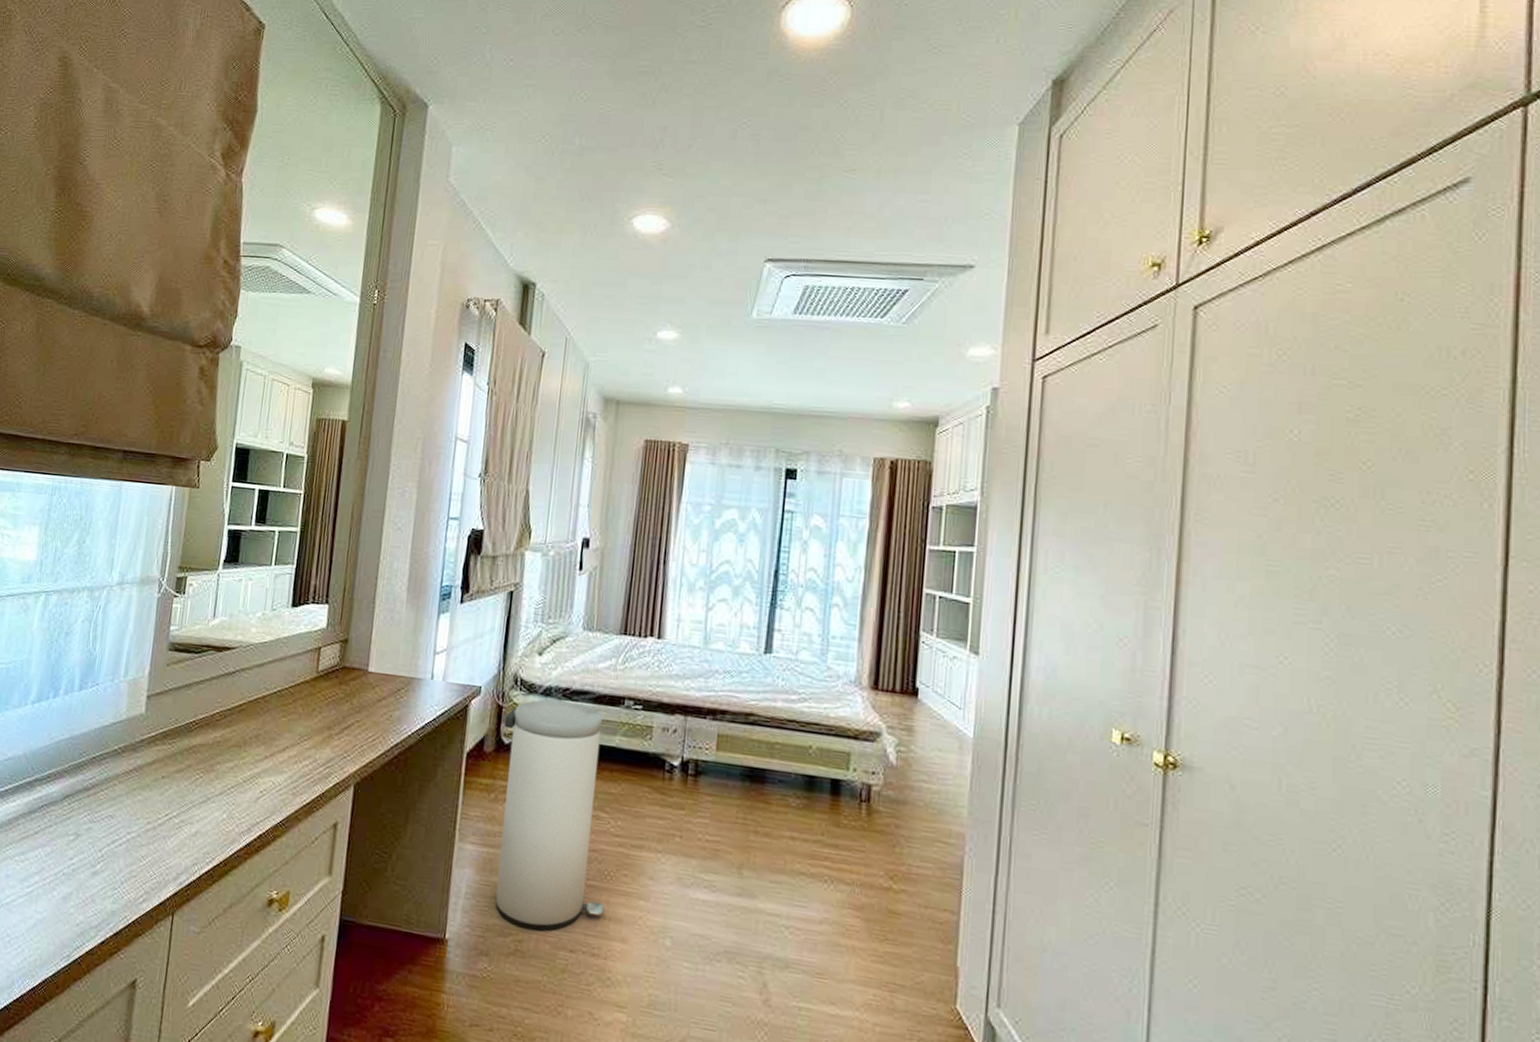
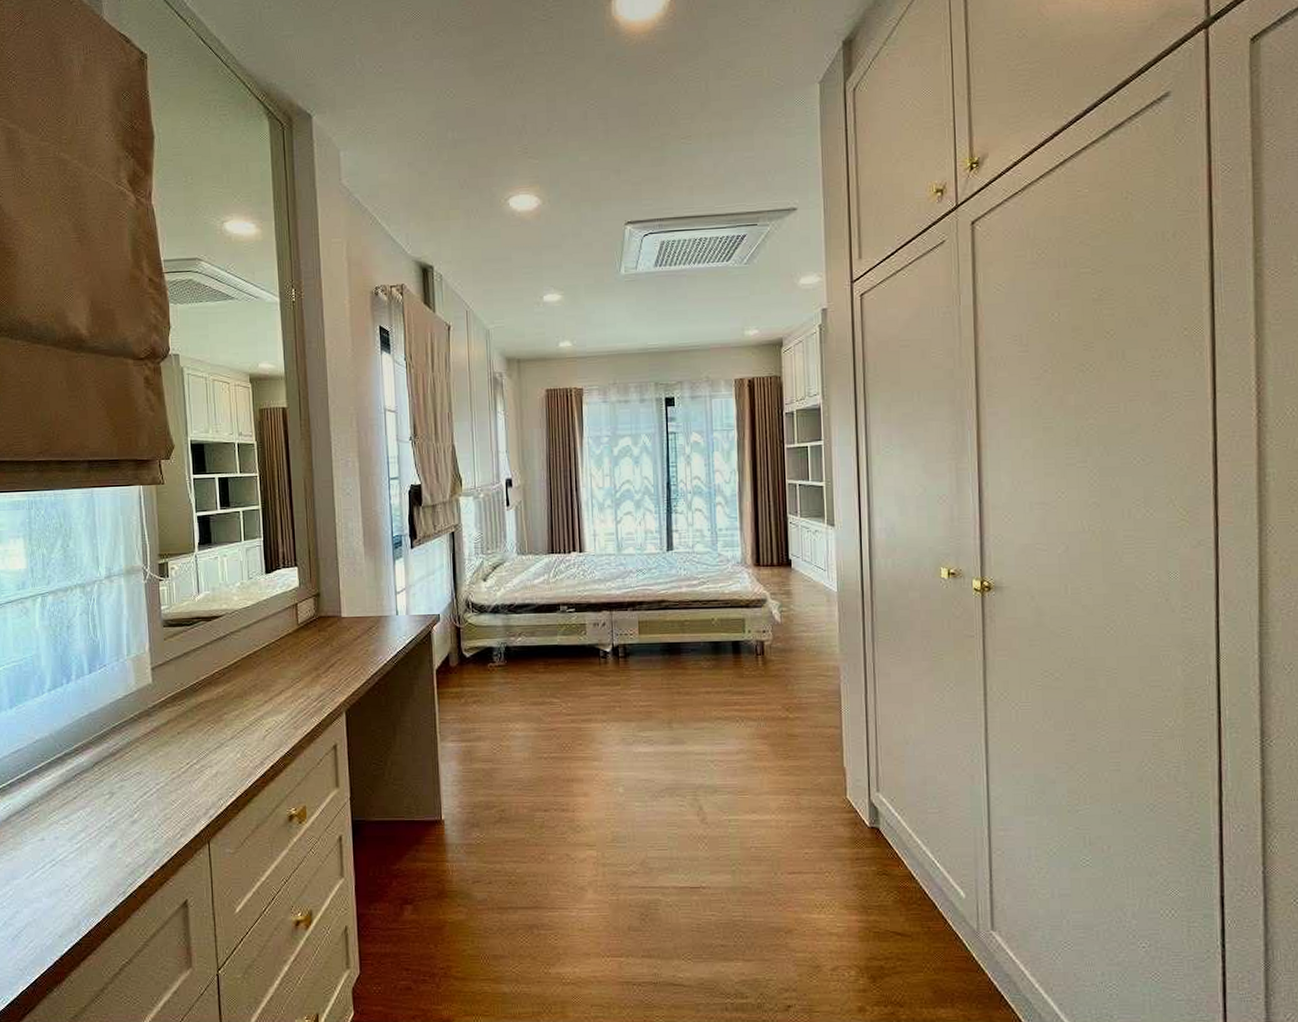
pedal bin: present [495,700,604,932] -> none [463,615,567,801]

